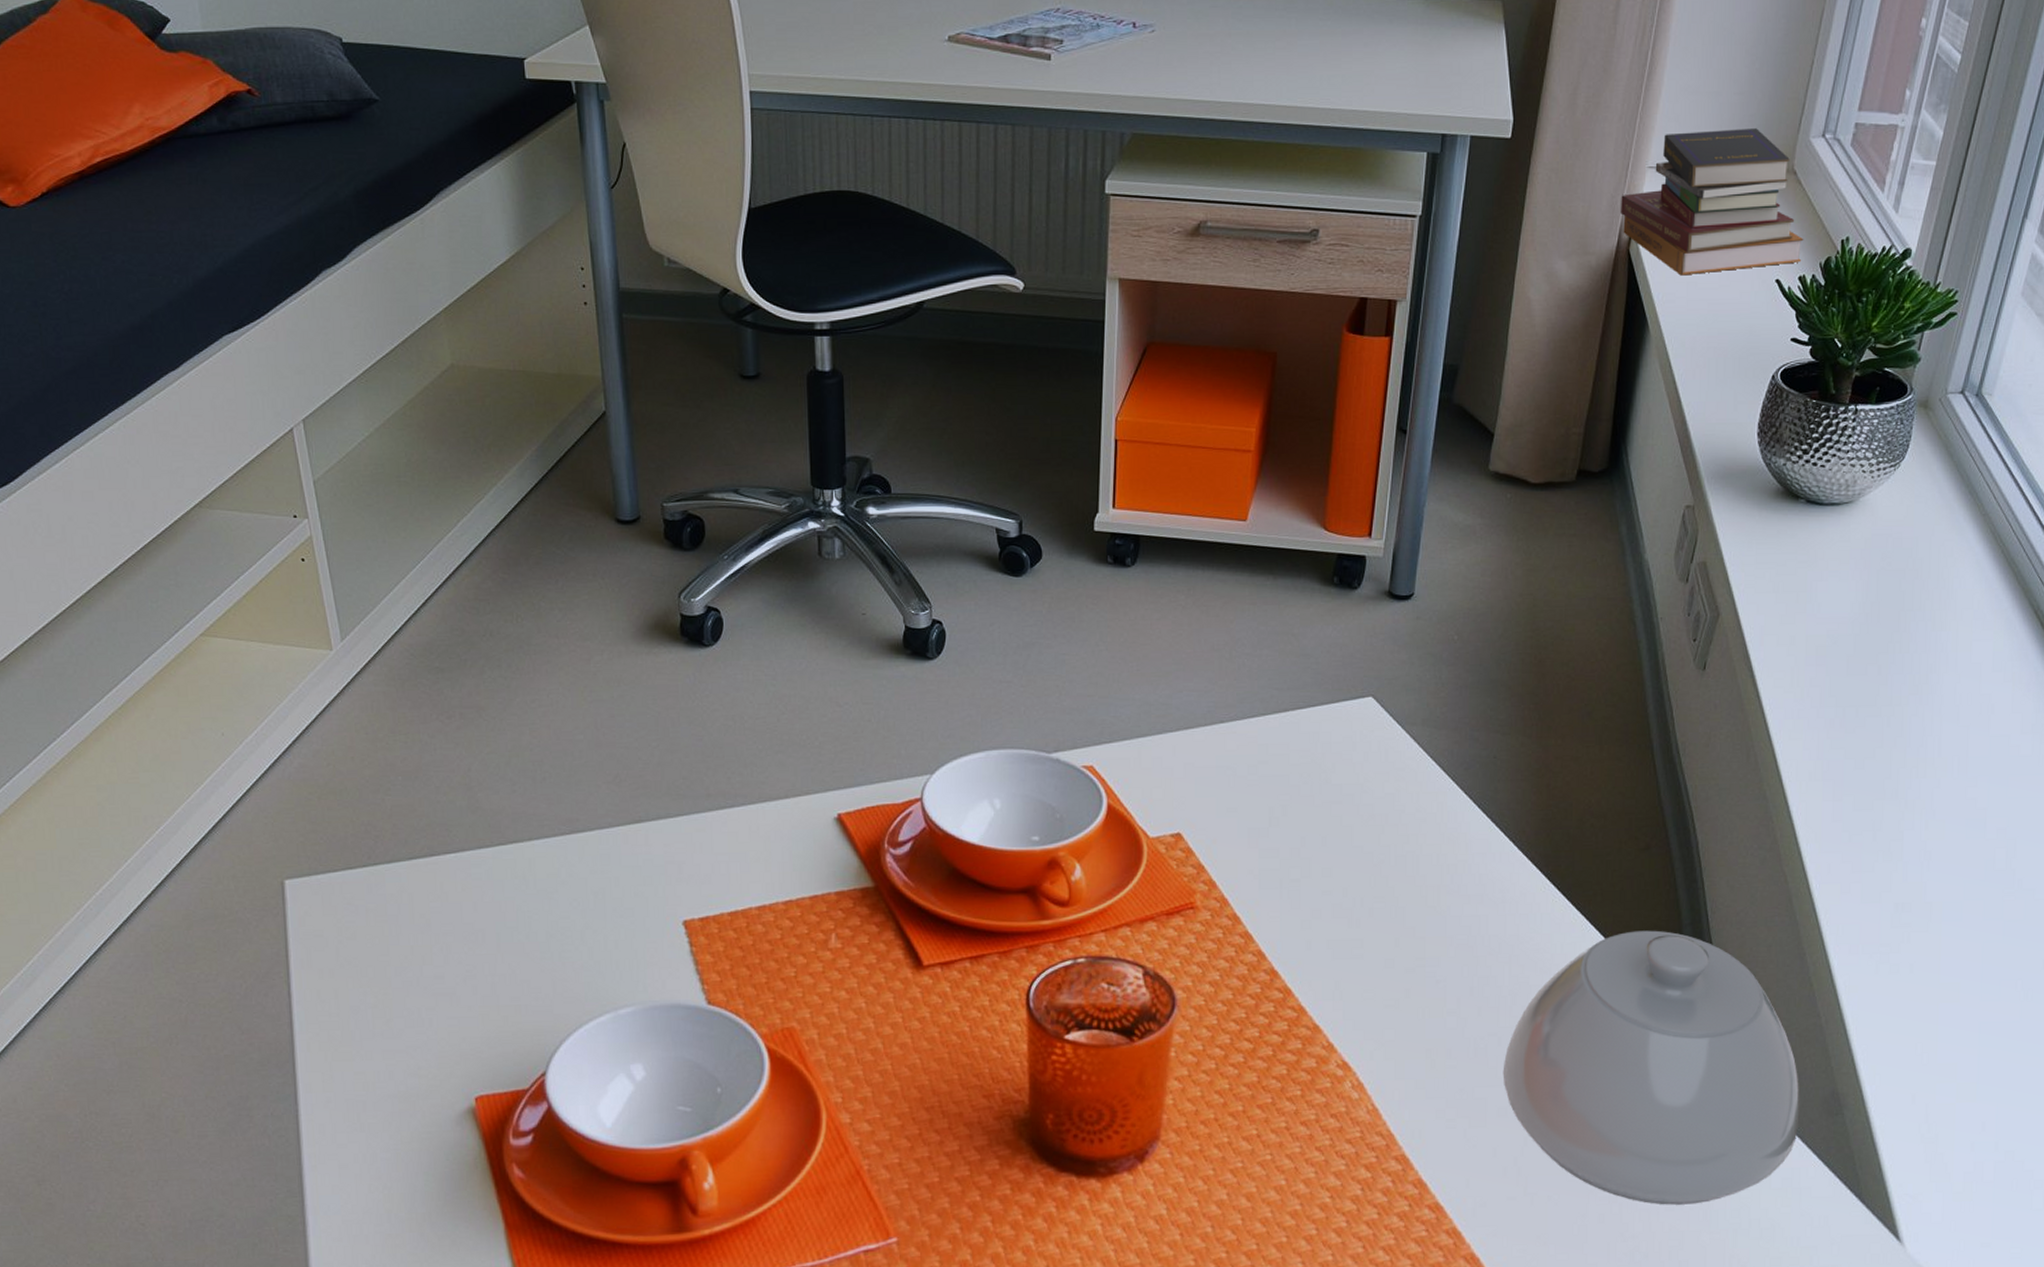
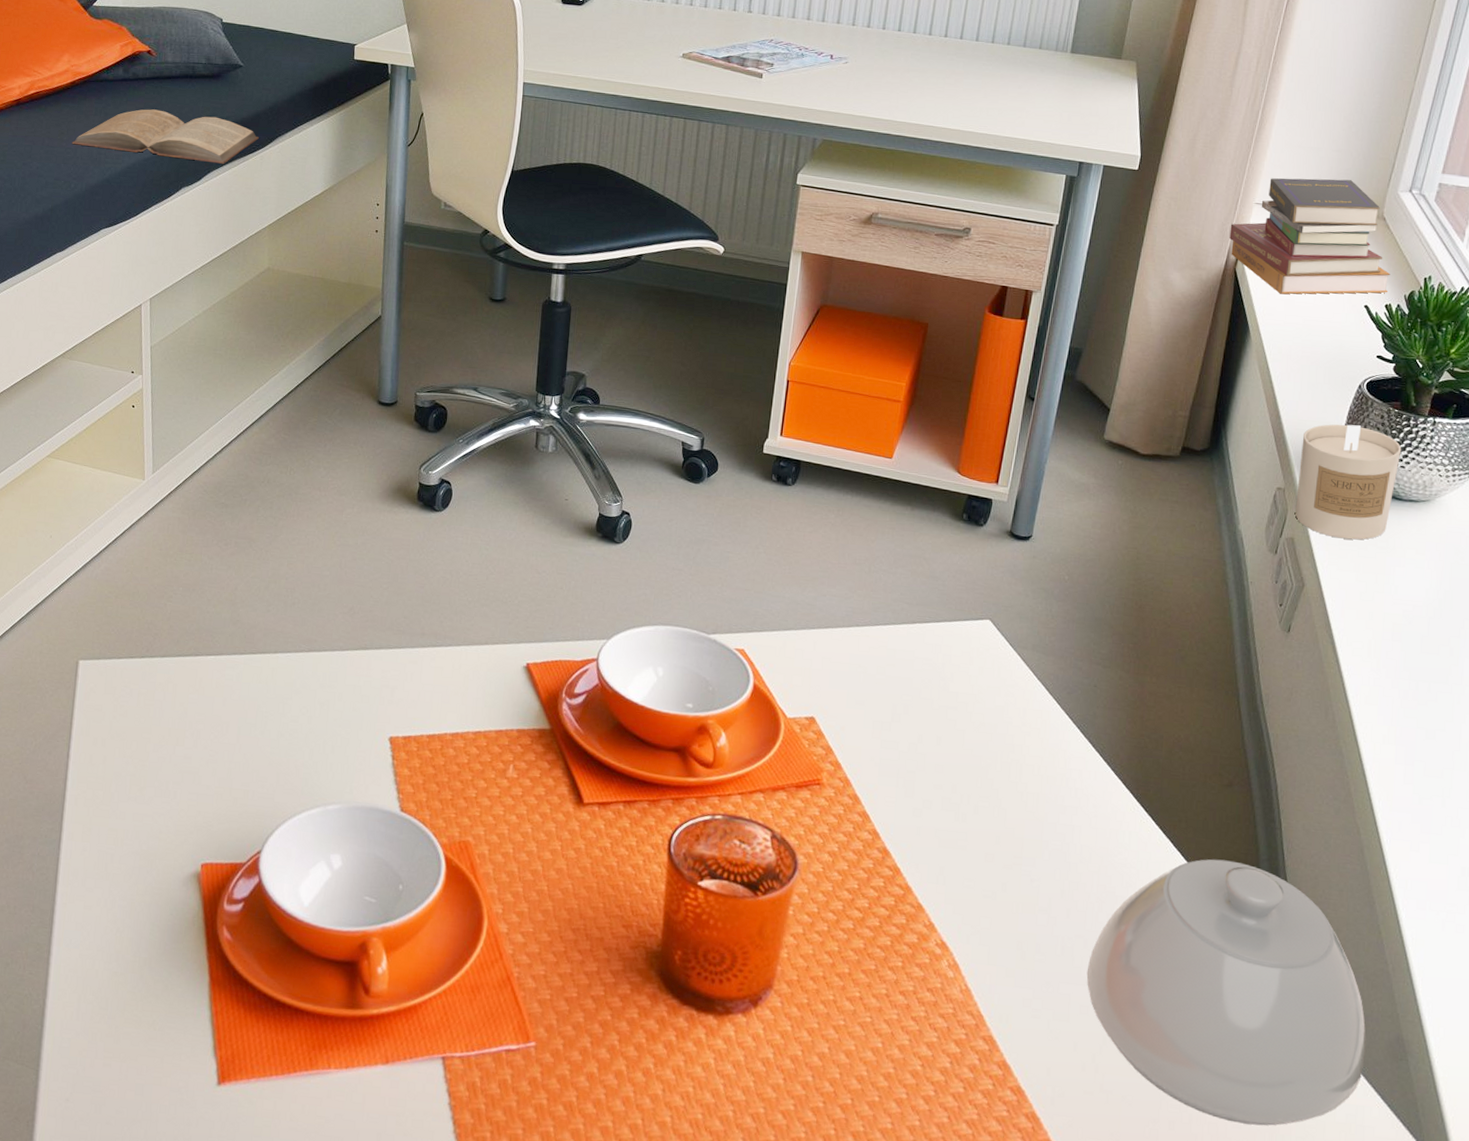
book: none [164,169,414,234] -> present [72,109,259,164]
candle: none [1707,423,1821,557] -> present [1295,424,1402,540]

